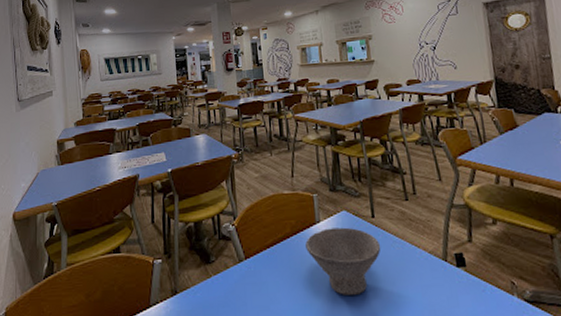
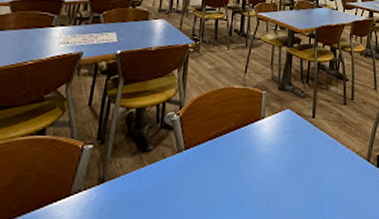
bowl: present [305,227,381,295] -> none [247,125,316,189]

